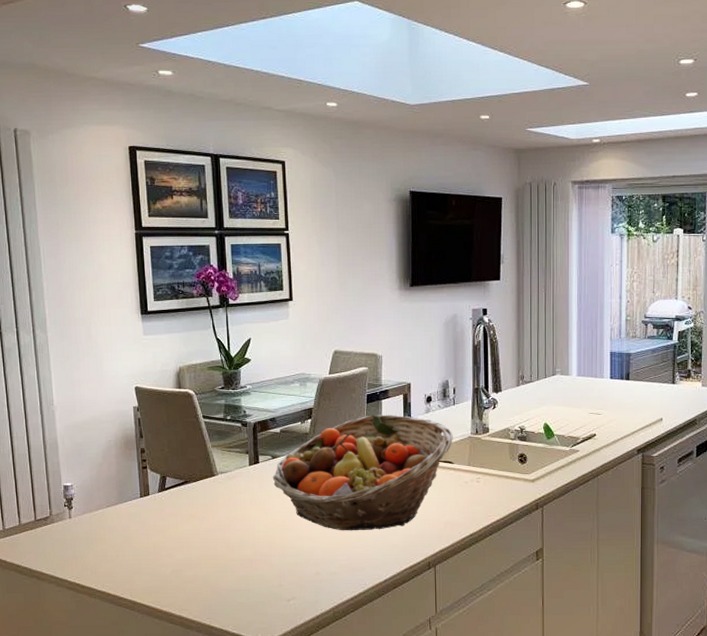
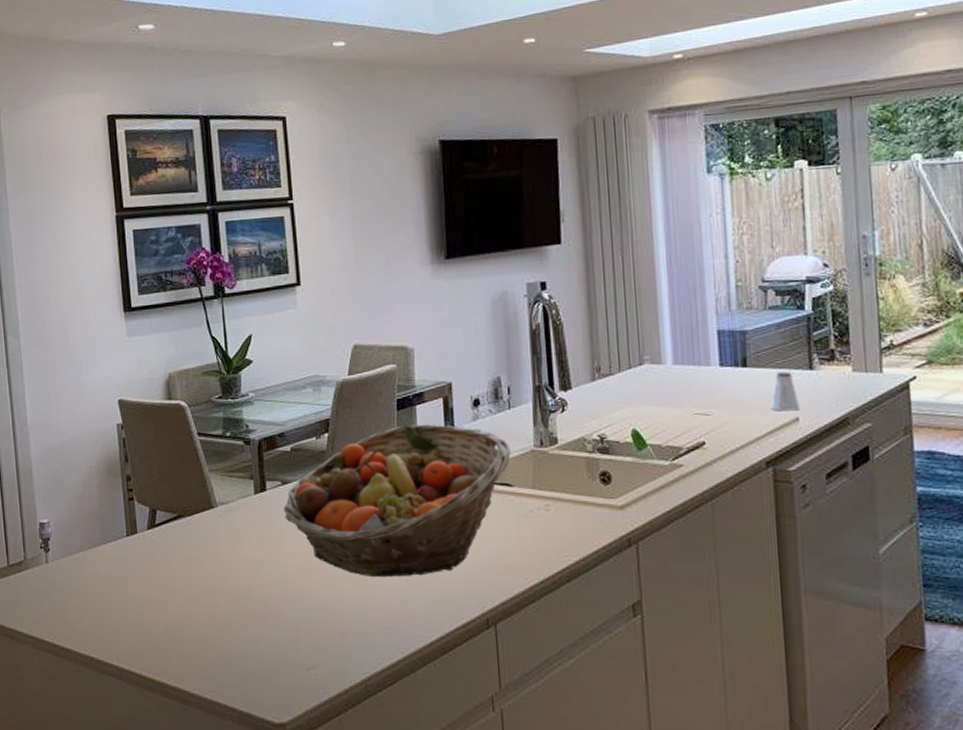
saltshaker: none [644,385,664,413] -> present [771,372,800,411]

